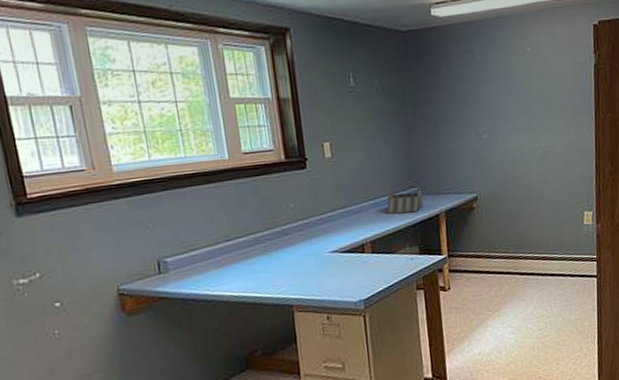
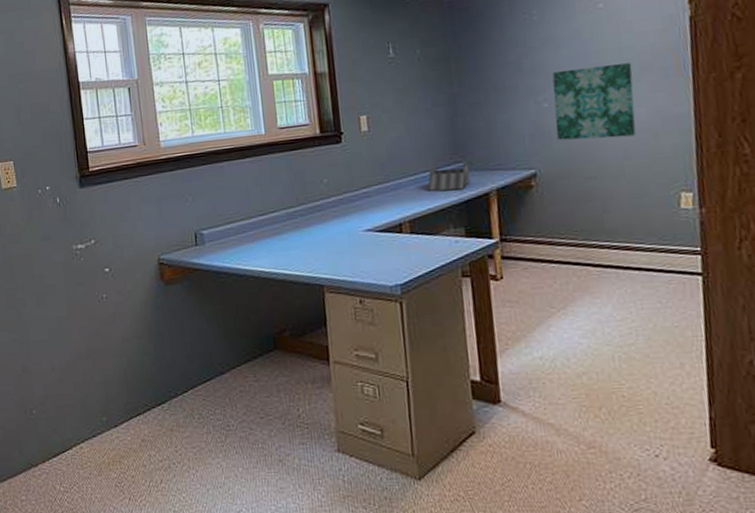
wall art: none [490,102,554,168] -> present [552,63,636,141]

